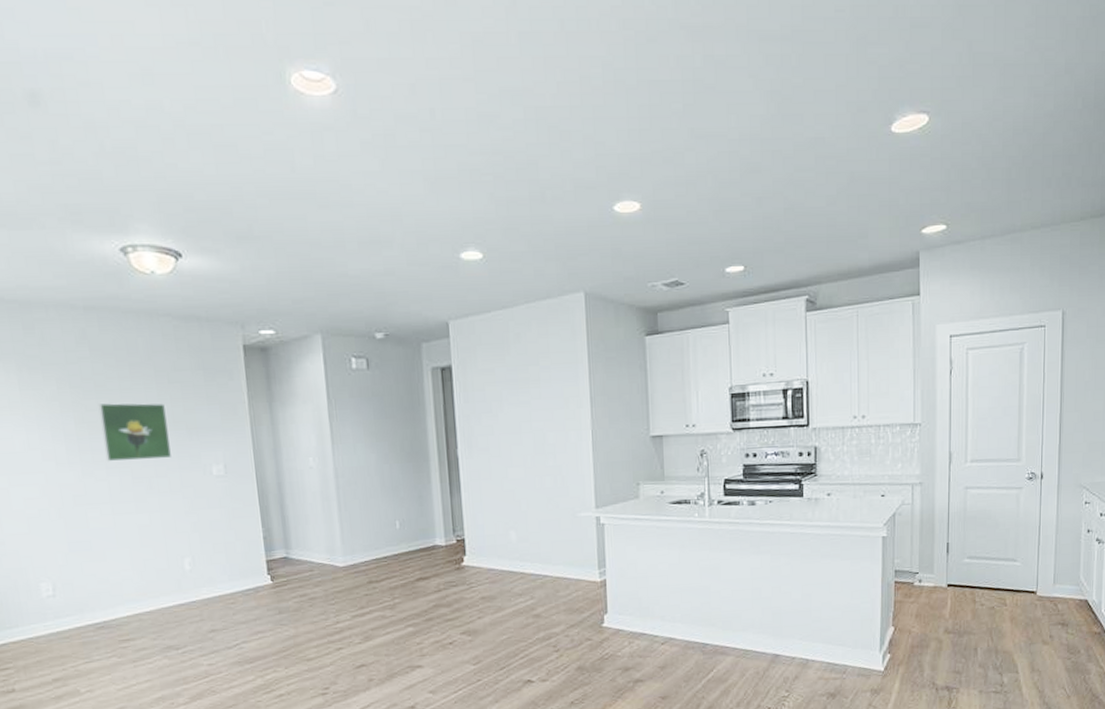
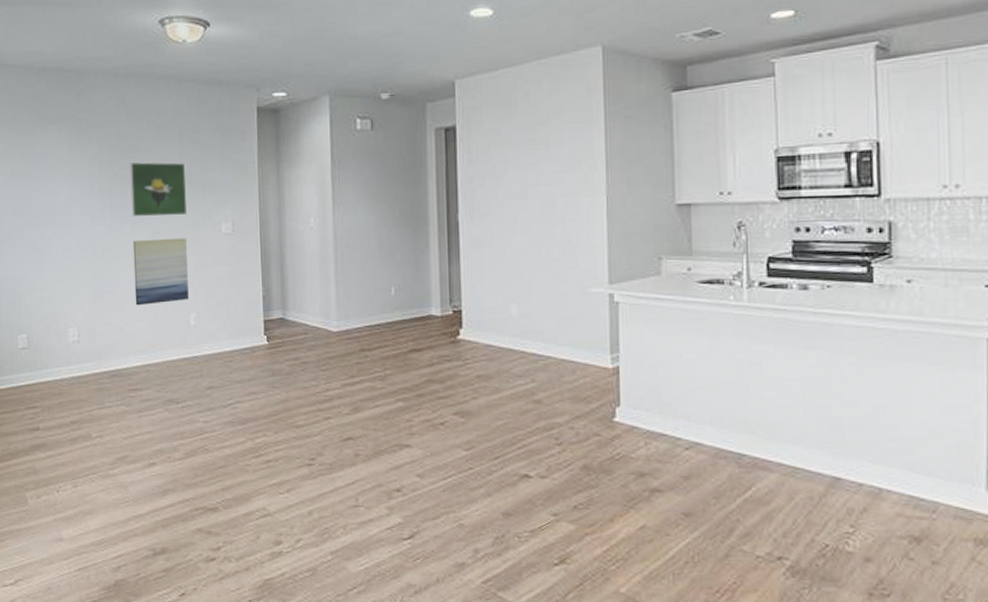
wall art: none [110,482,181,555] -> present [133,238,189,306]

